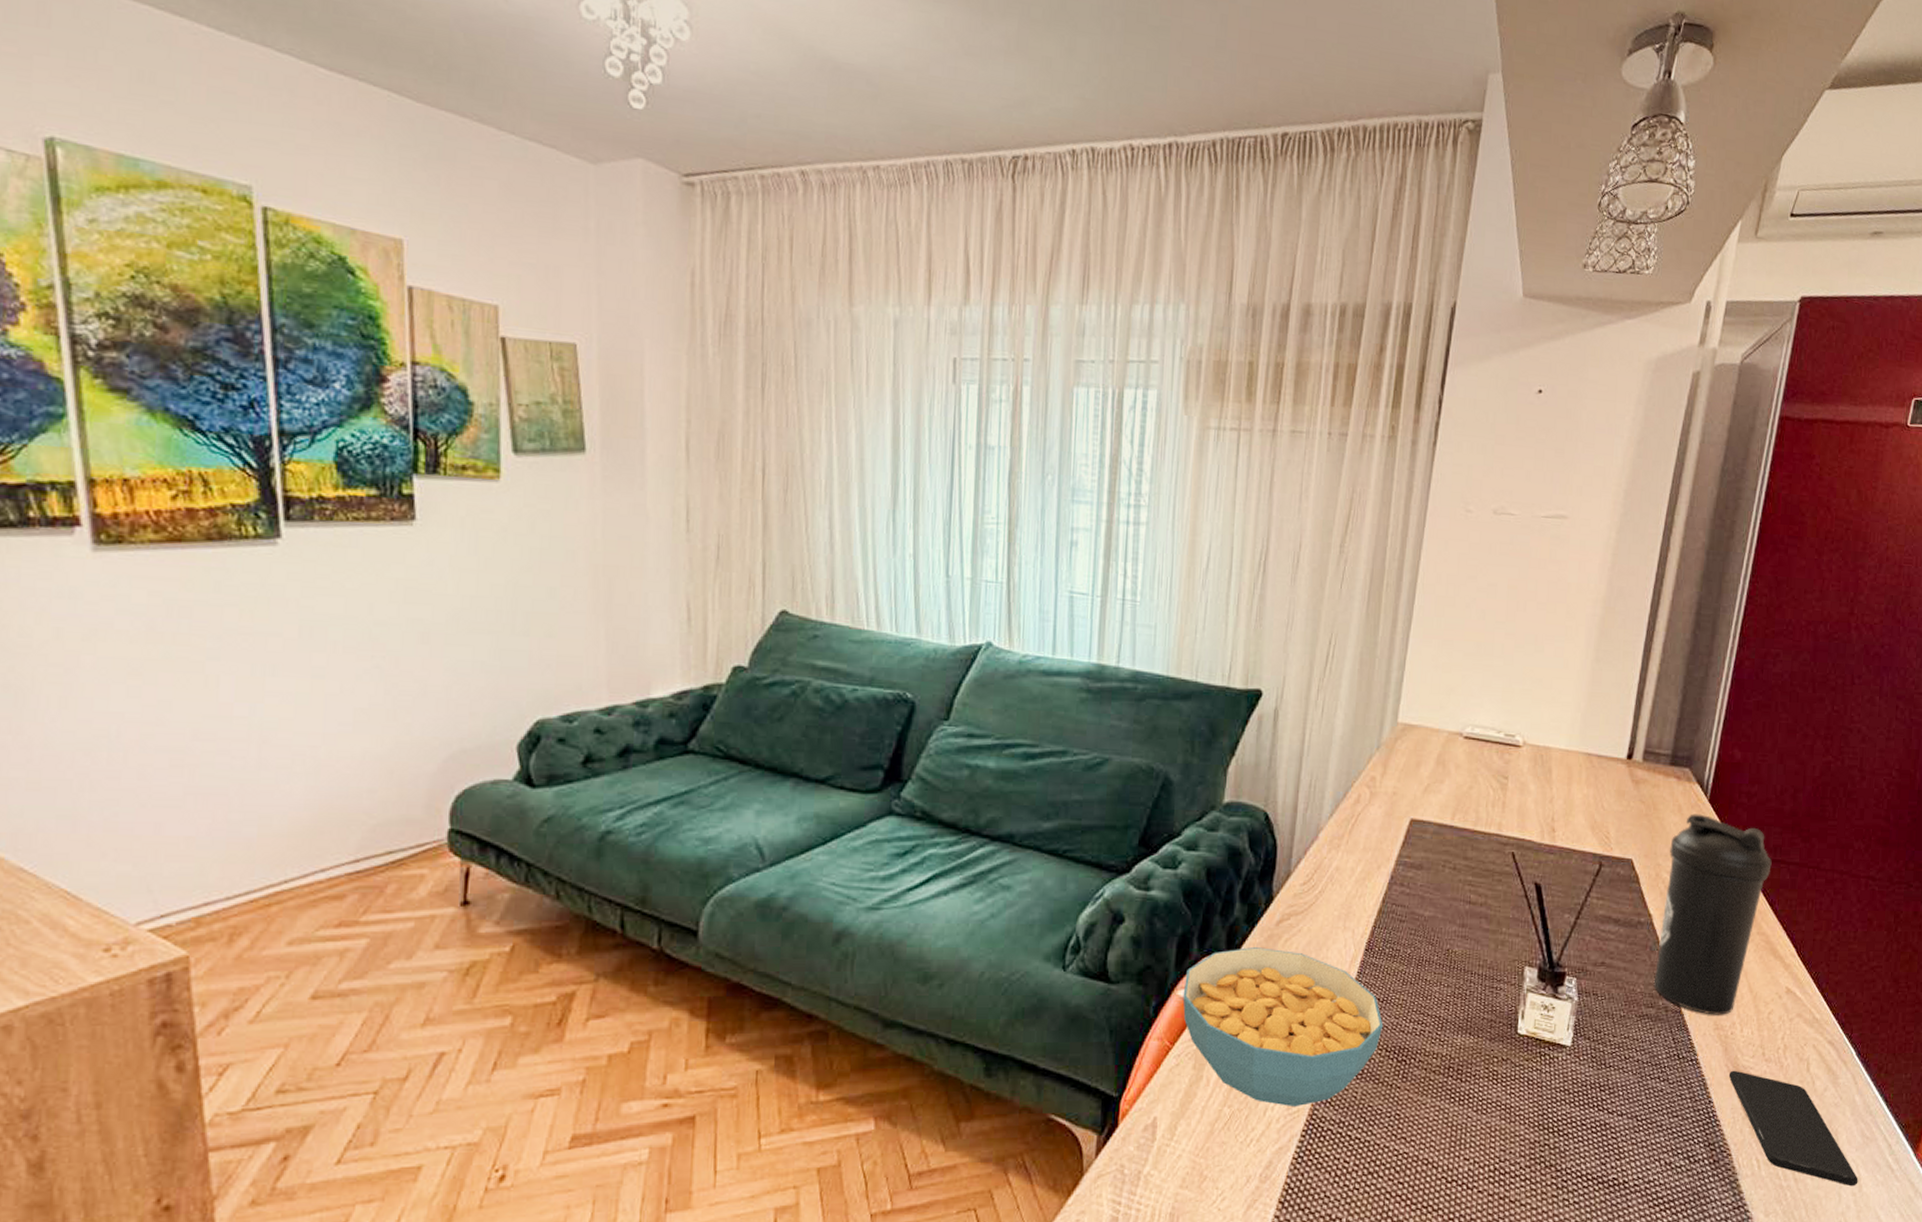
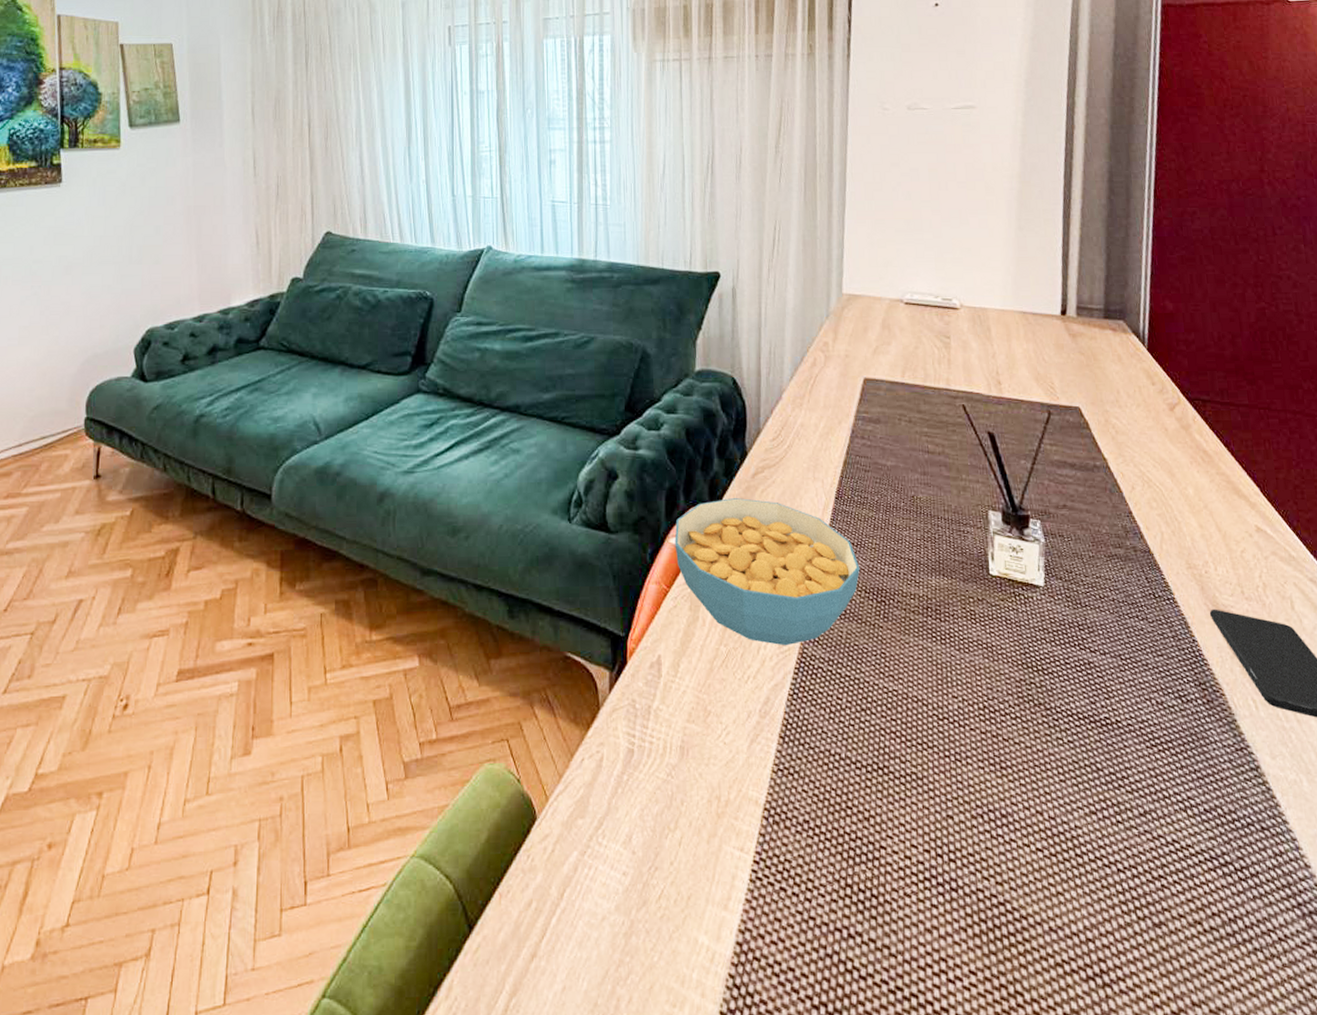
water bottle: present [1653,813,1772,1015] -> none [1115,362,1221,554]

